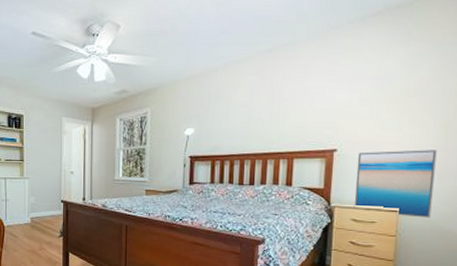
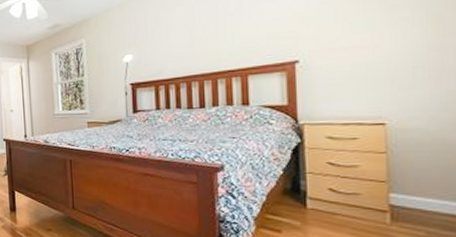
wall art: present [354,150,437,218] -> none [325,49,430,130]

